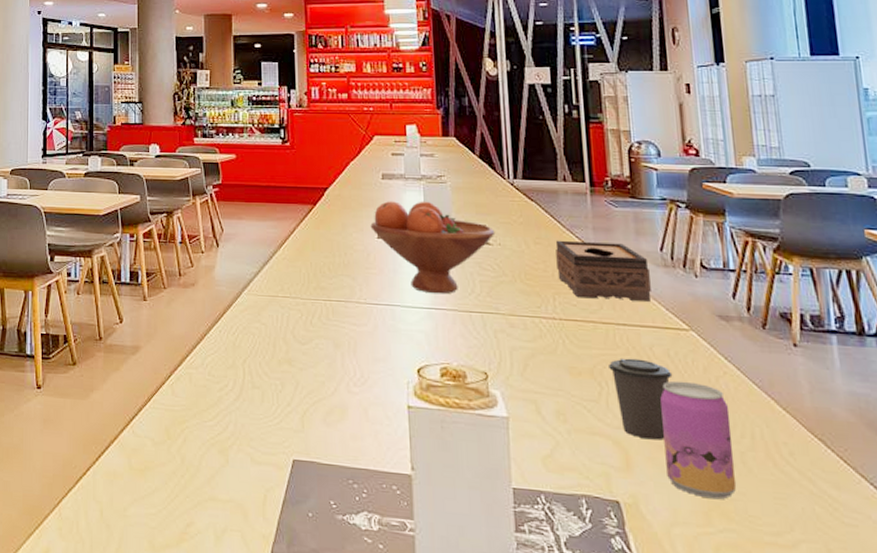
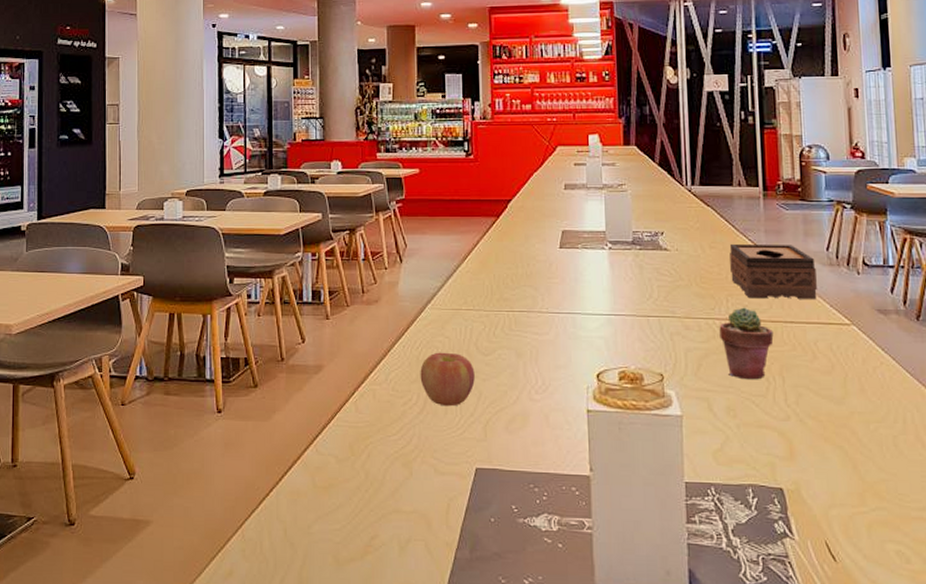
apple: none [236,338,292,395] -> present [420,352,475,407]
fruit bowl: present [370,201,496,294] -> none [553,210,673,301]
potted succulent: none [546,306,605,384] -> present [719,307,774,380]
coffee cup: present [609,358,673,440] -> none [776,354,835,429]
beer can: present [660,381,737,499] -> none [823,373,889,481]

